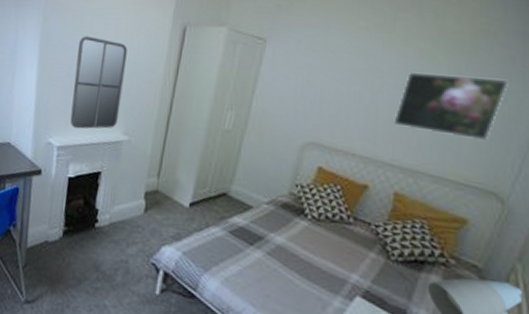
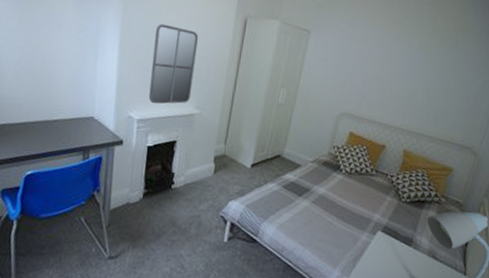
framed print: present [393,72,508,140] -> none [402,59,478,110]

